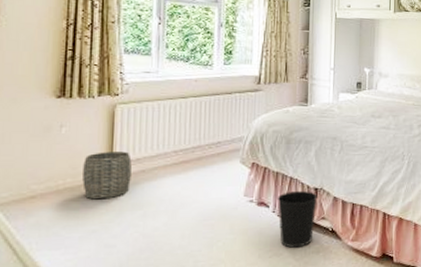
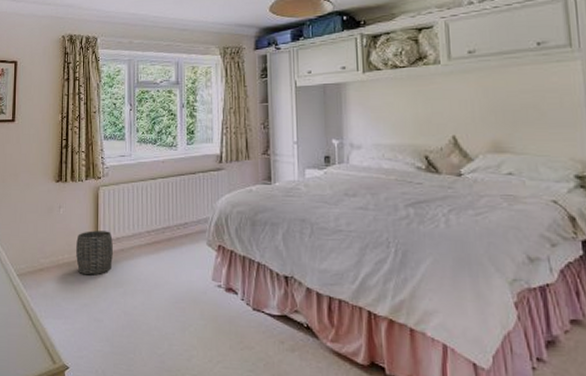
wastebasket: present [277,190,318,248] -> none [245,277,288,342]

